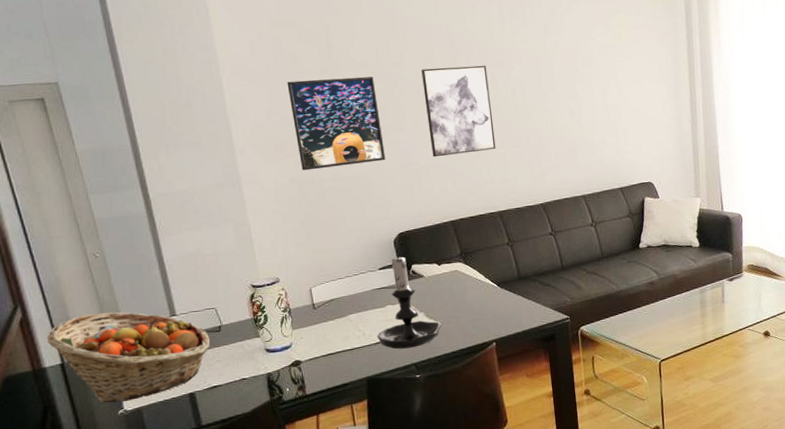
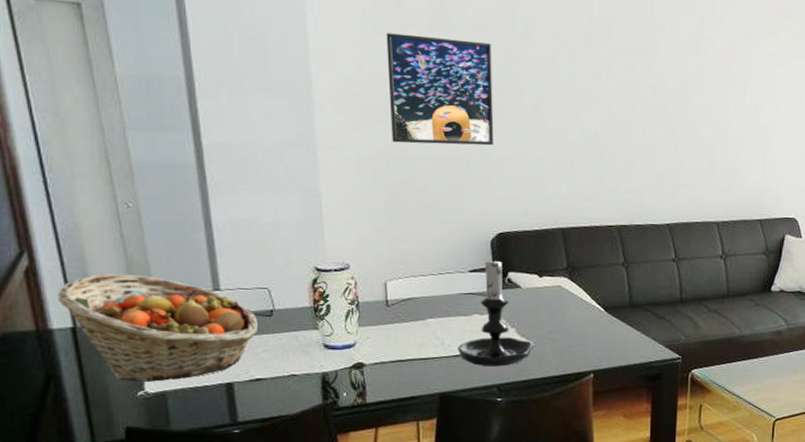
wall art: present [421,65,496,157] -> none [548,44,627,153]

